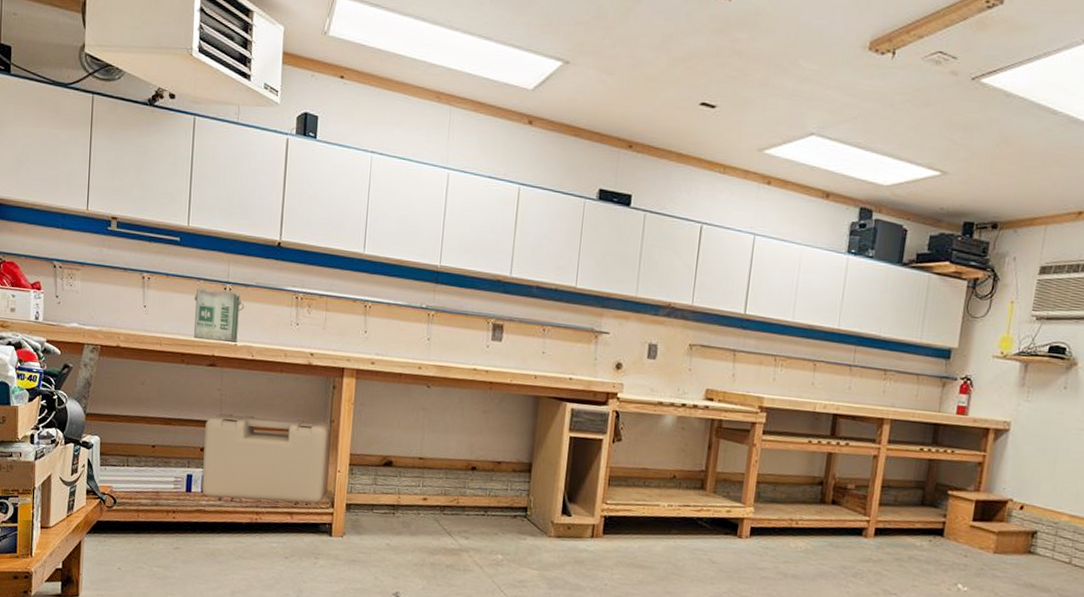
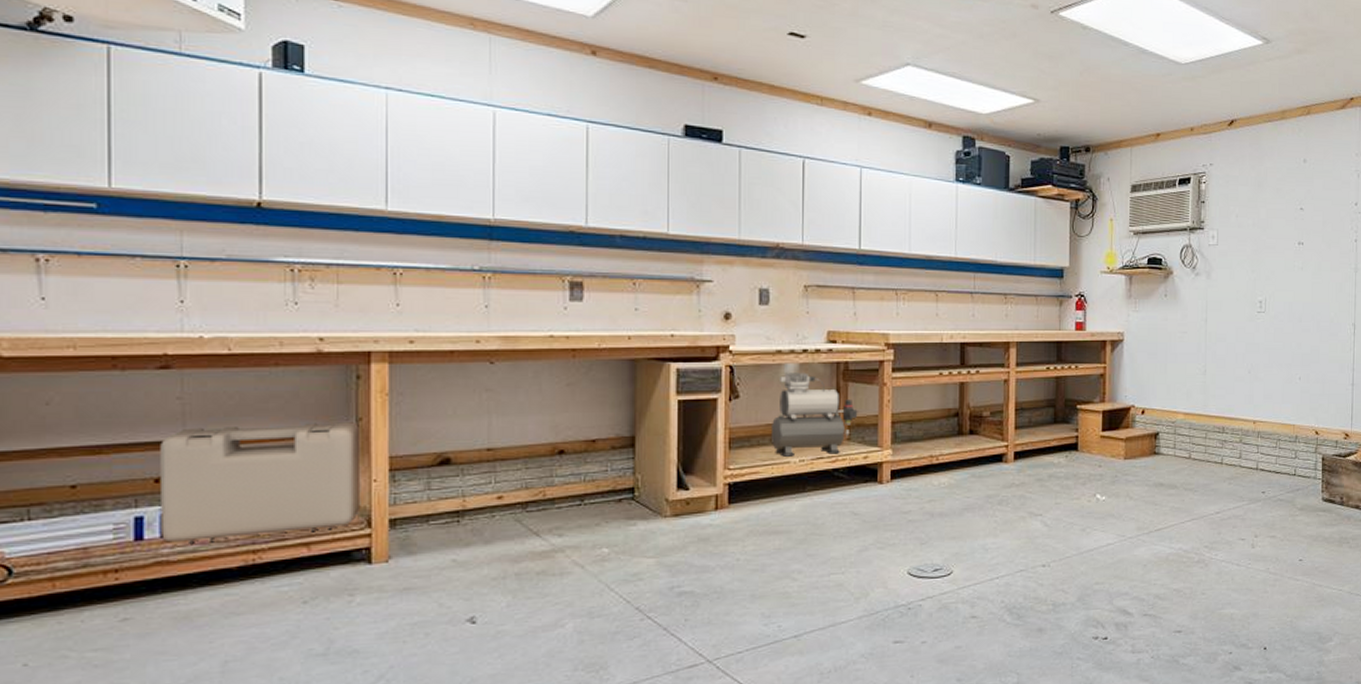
paint can: present [194,288,244,343] -> none [127,268,211,336]
air compressor: none [645,423,726,505] -> present [772,372,858,457]

